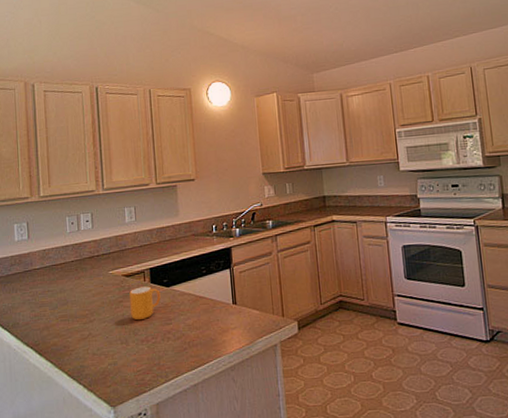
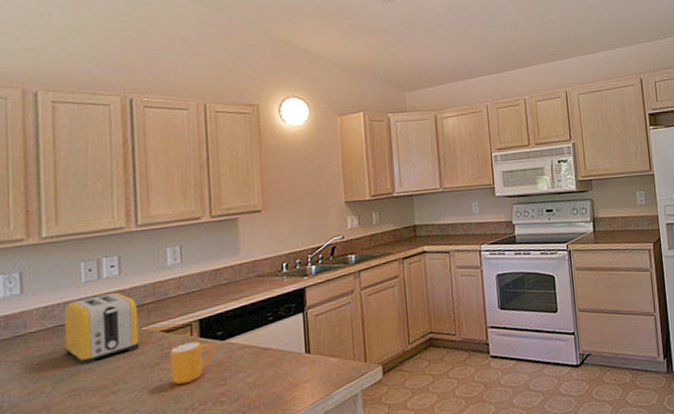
toaster: none [56,241,108,298] -> present [64,292,140,366]

